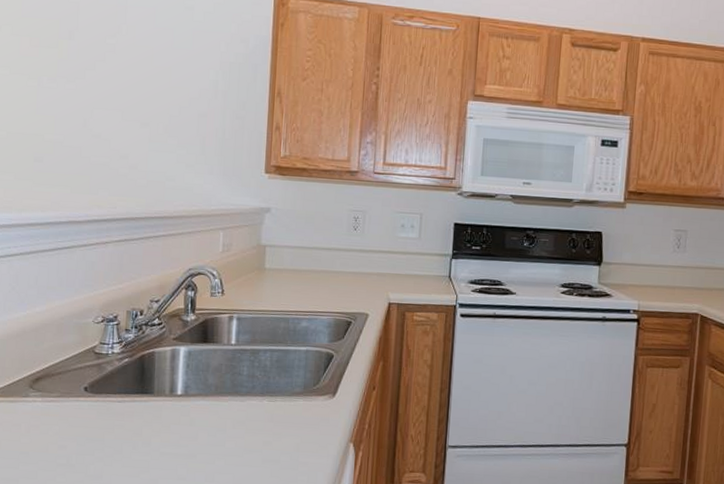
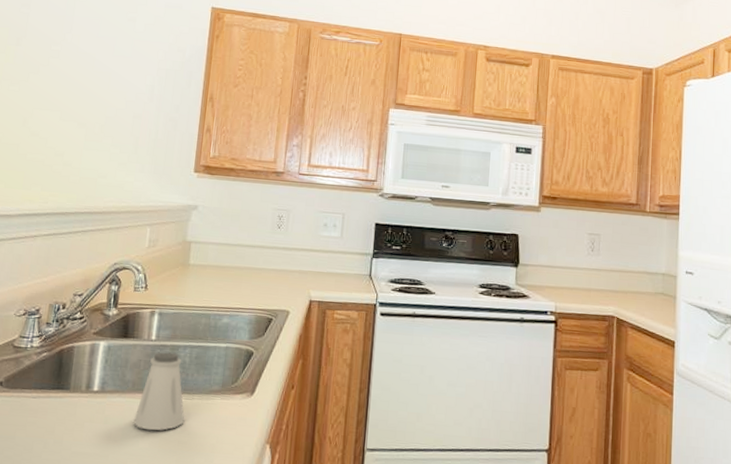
saltshaker: none [218,355,269,432] -> present [133,351,185,431]

